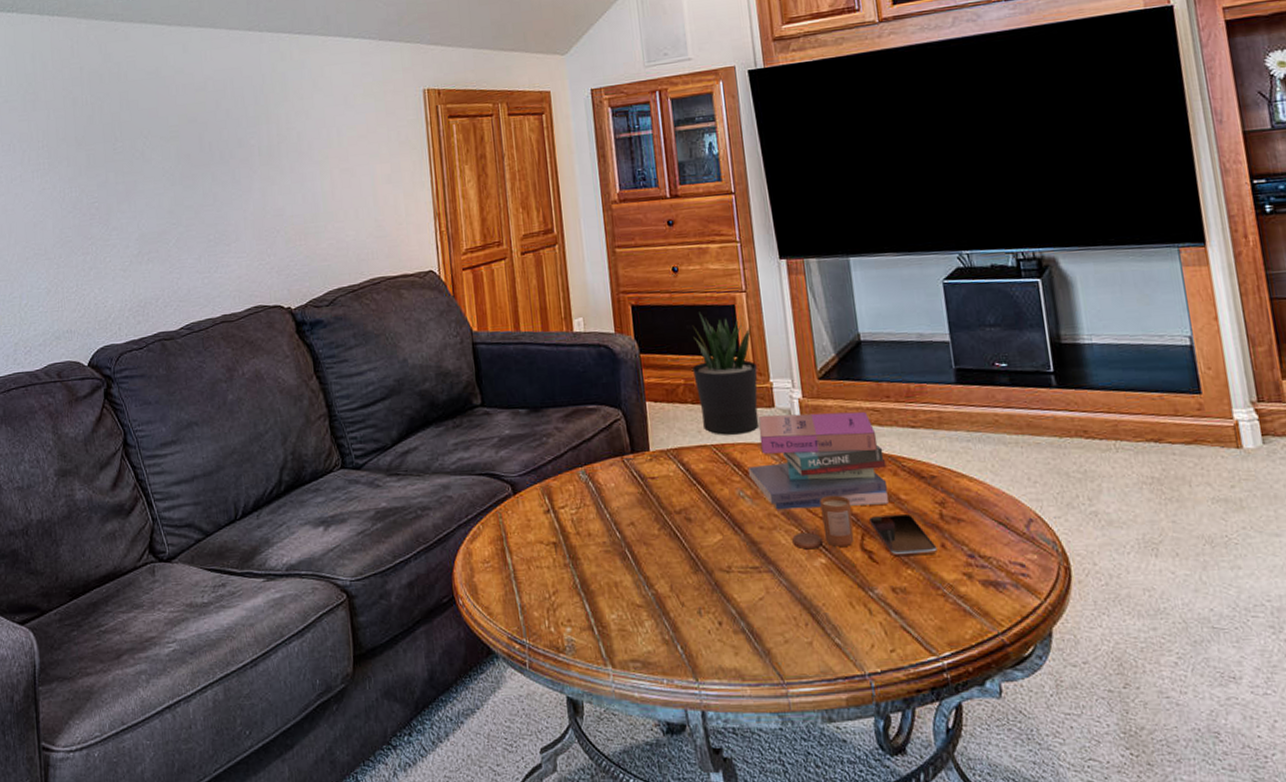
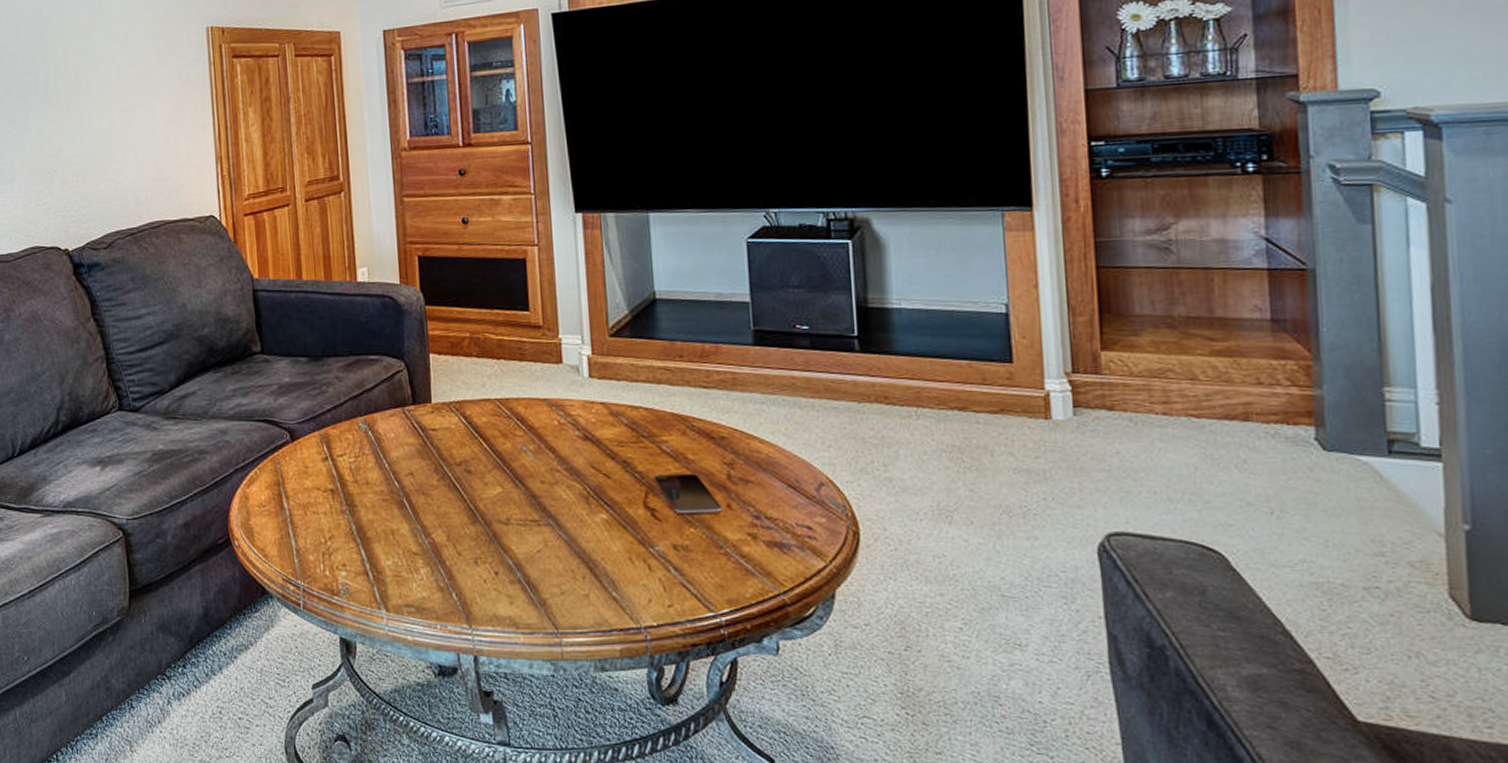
planter: present [693,312,759,436] -> none [479,265,546,391]
books: present [747,411,889,510] -> none [531,370,675,465]
candle: present [792,495,854,550] -> none [574,452,638,505]

